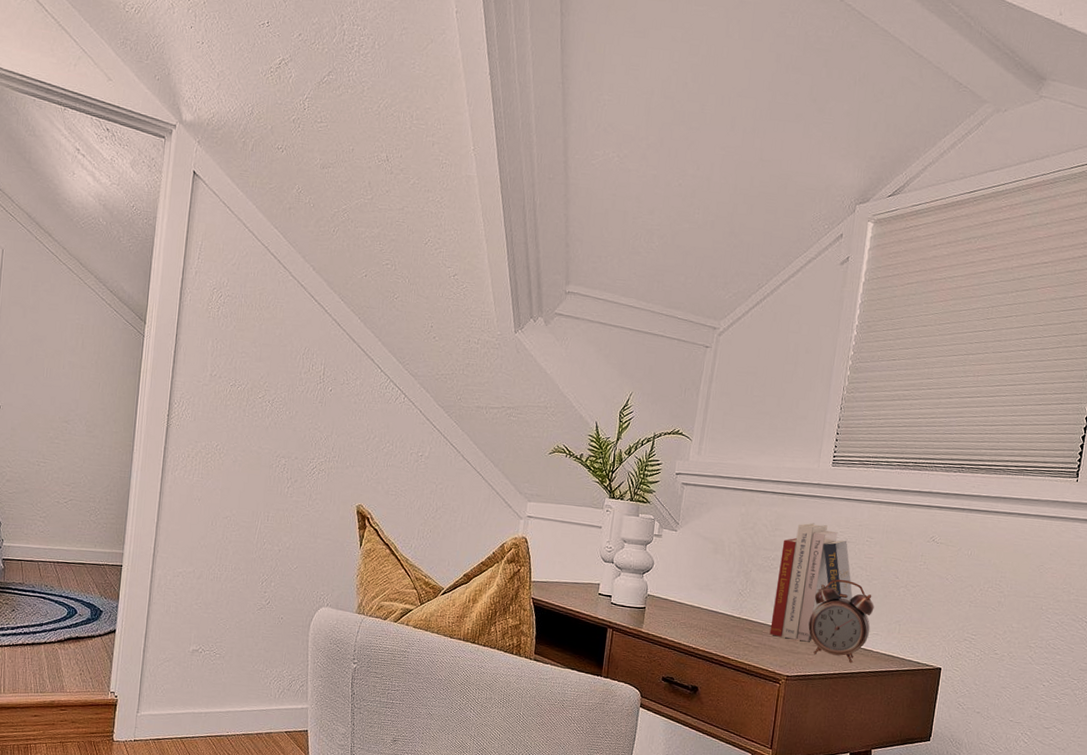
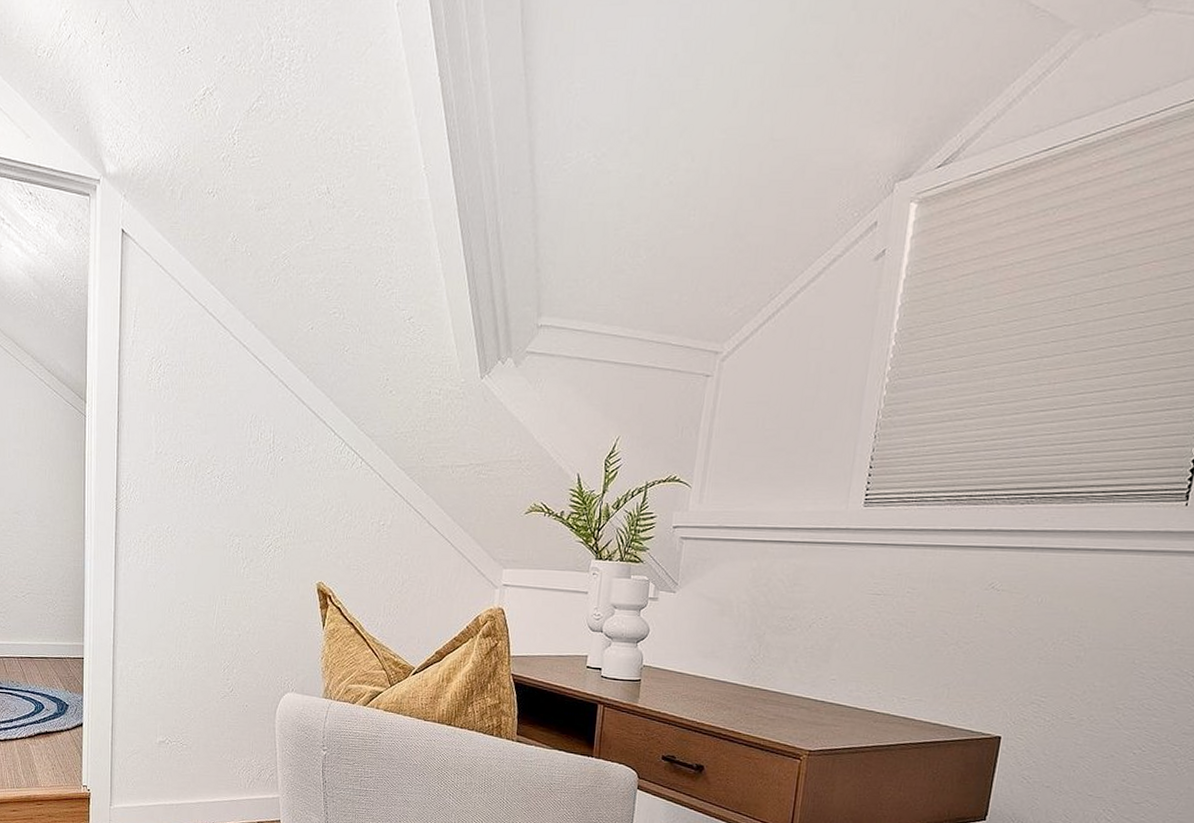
books: present [769,522,853,642] -> none [788,574,890,712]
alarm clock: present [808,579,875,663] -> none [835,638,917,734]

